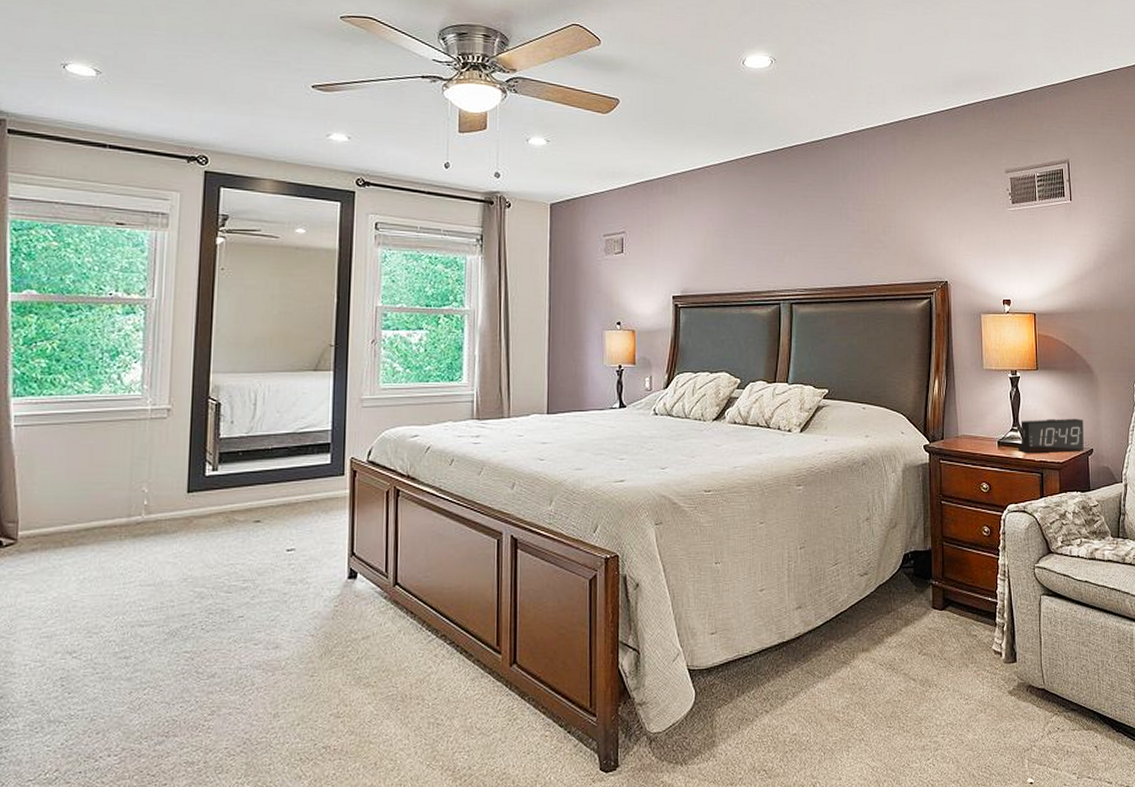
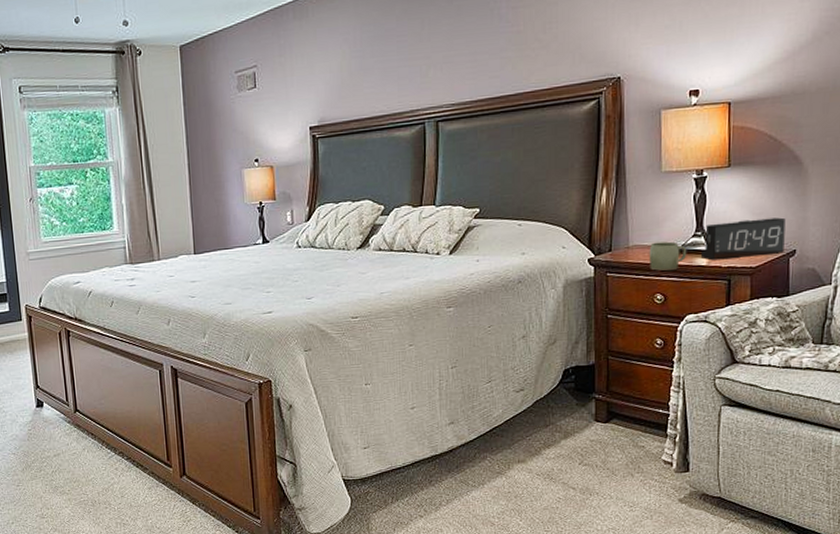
mug: none [975,434,1007,461] -> present [648,241,687,271]

